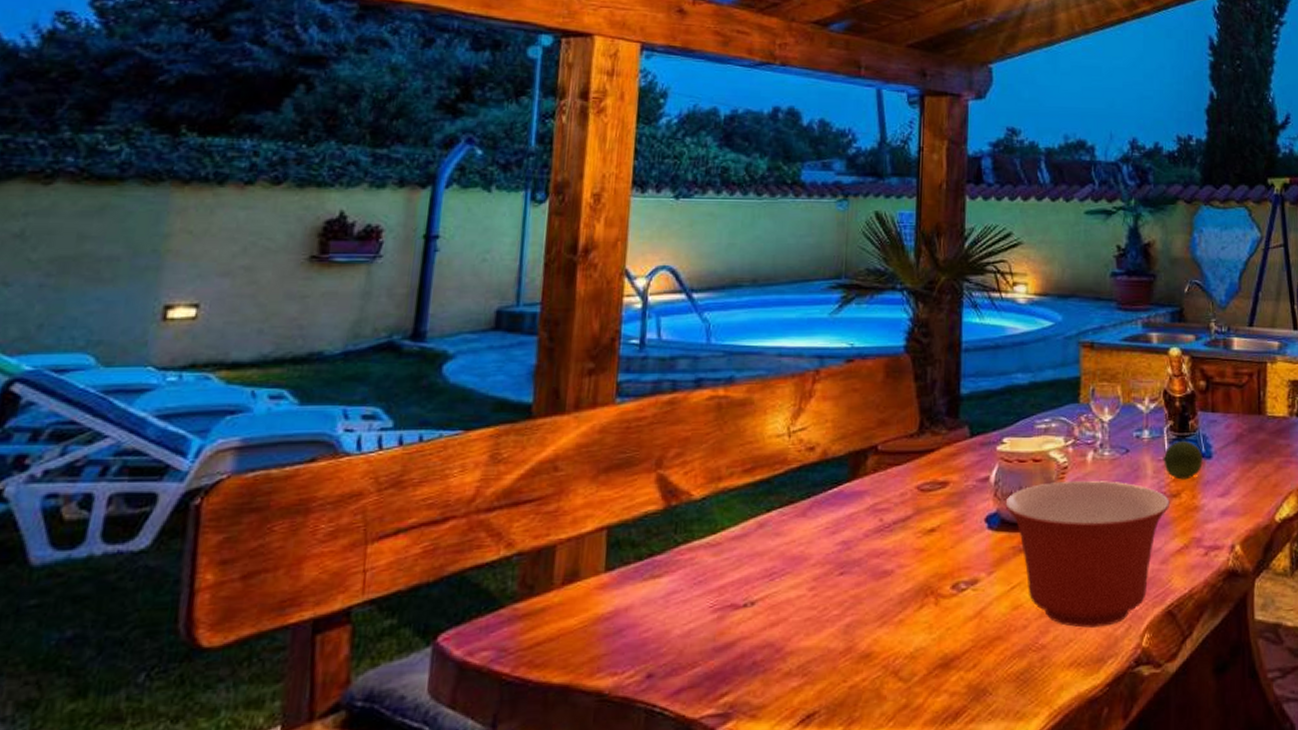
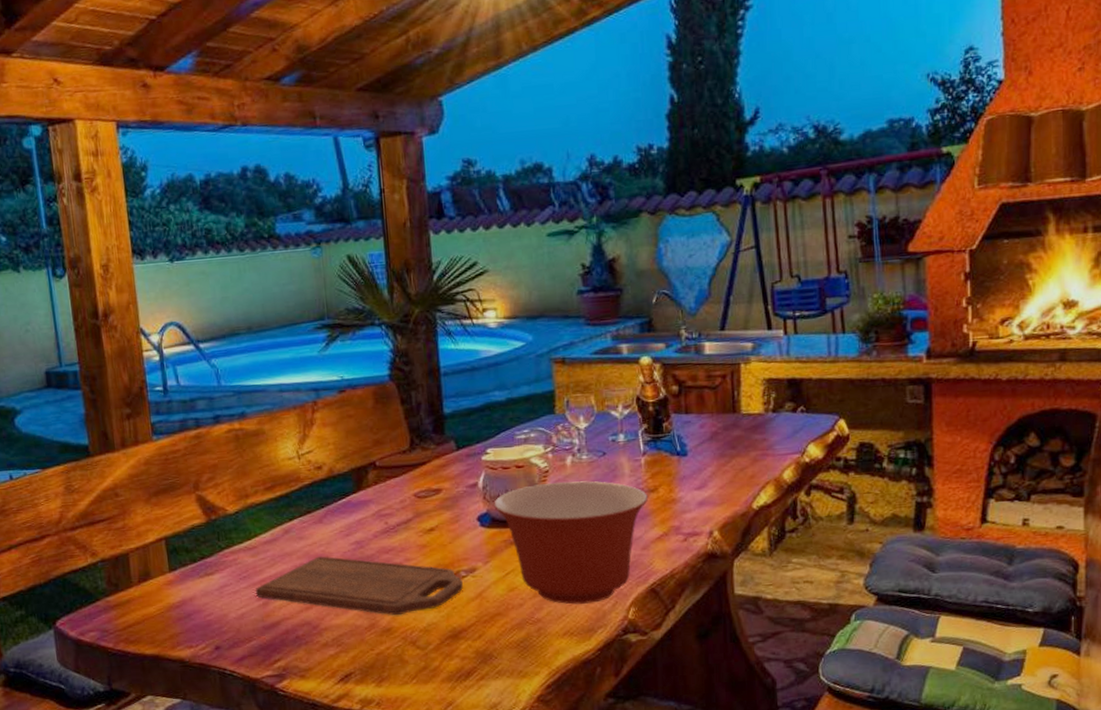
cutting board: none [711,558,961,636] -> present [256,556,463,615]
fruit: present [1163,441,1203,480] -> none [639,442,679,477]

